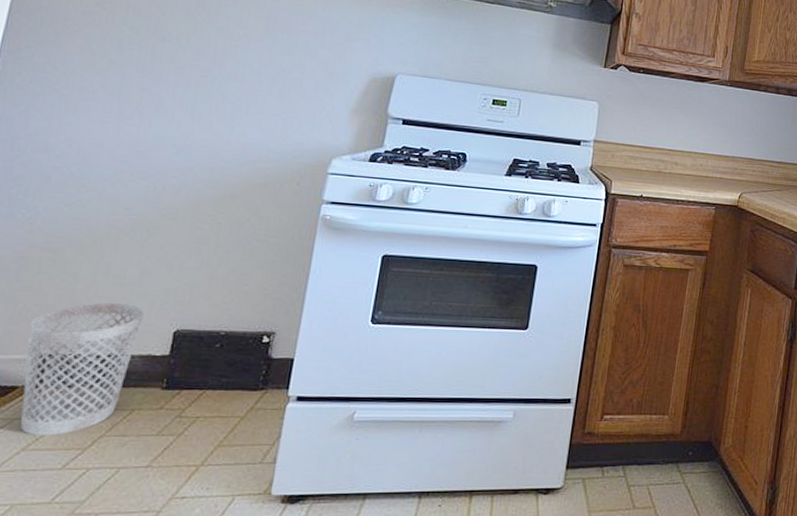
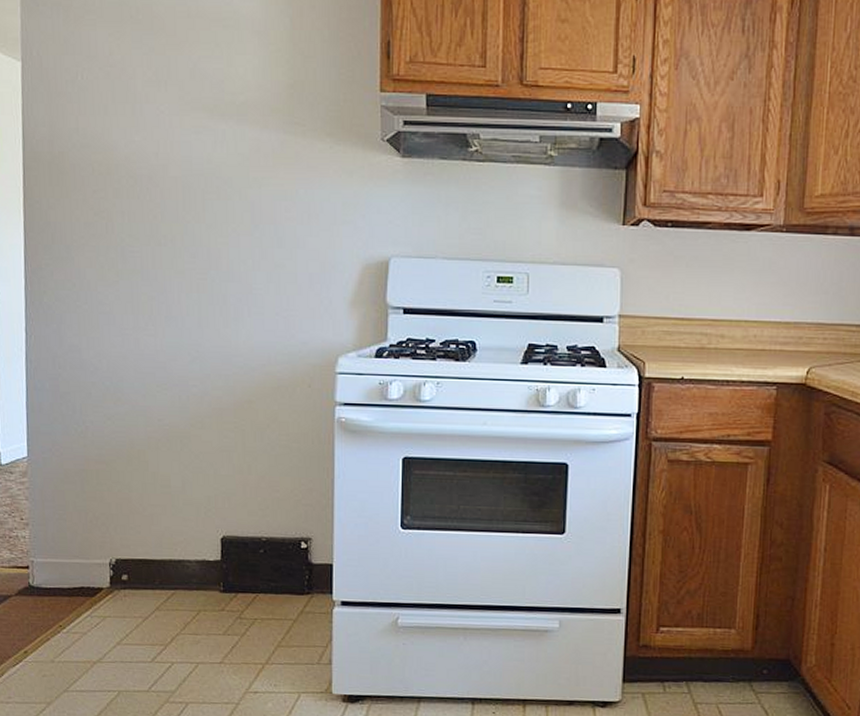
wastebasket: present [20,303,145,436] -> none [101,511,193,632]

